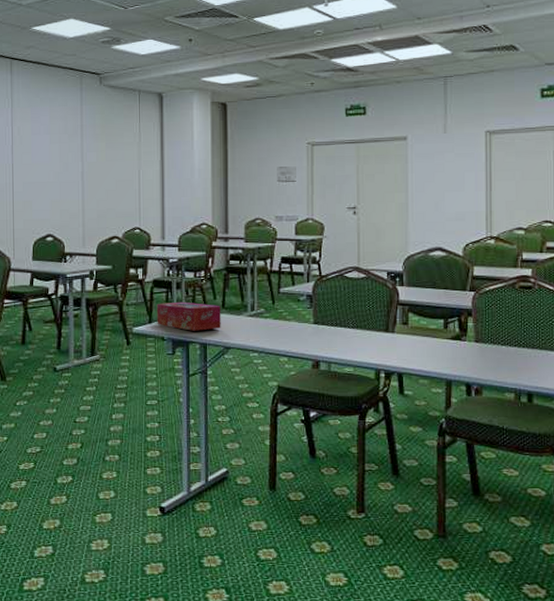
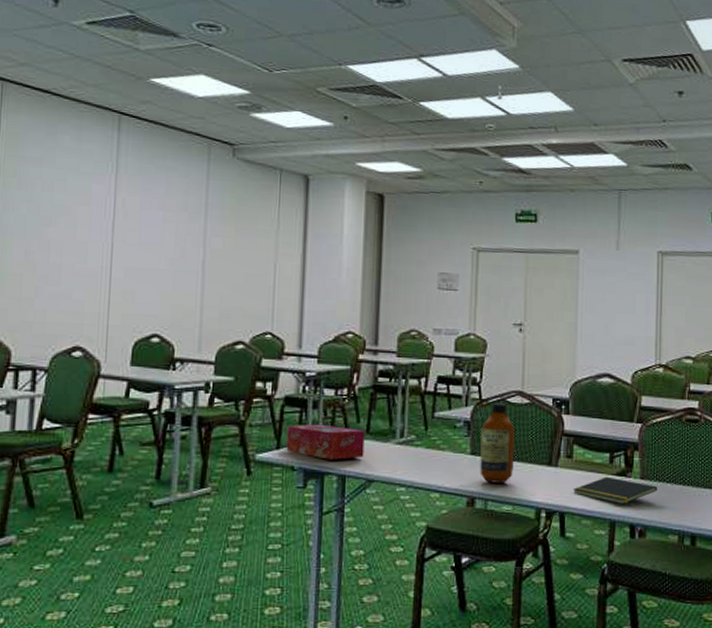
bottle: none [322,278,353,348] -> present [480,403,515,483]
notepad: none [409,340,492,366] -> present [572,476,657,505]

